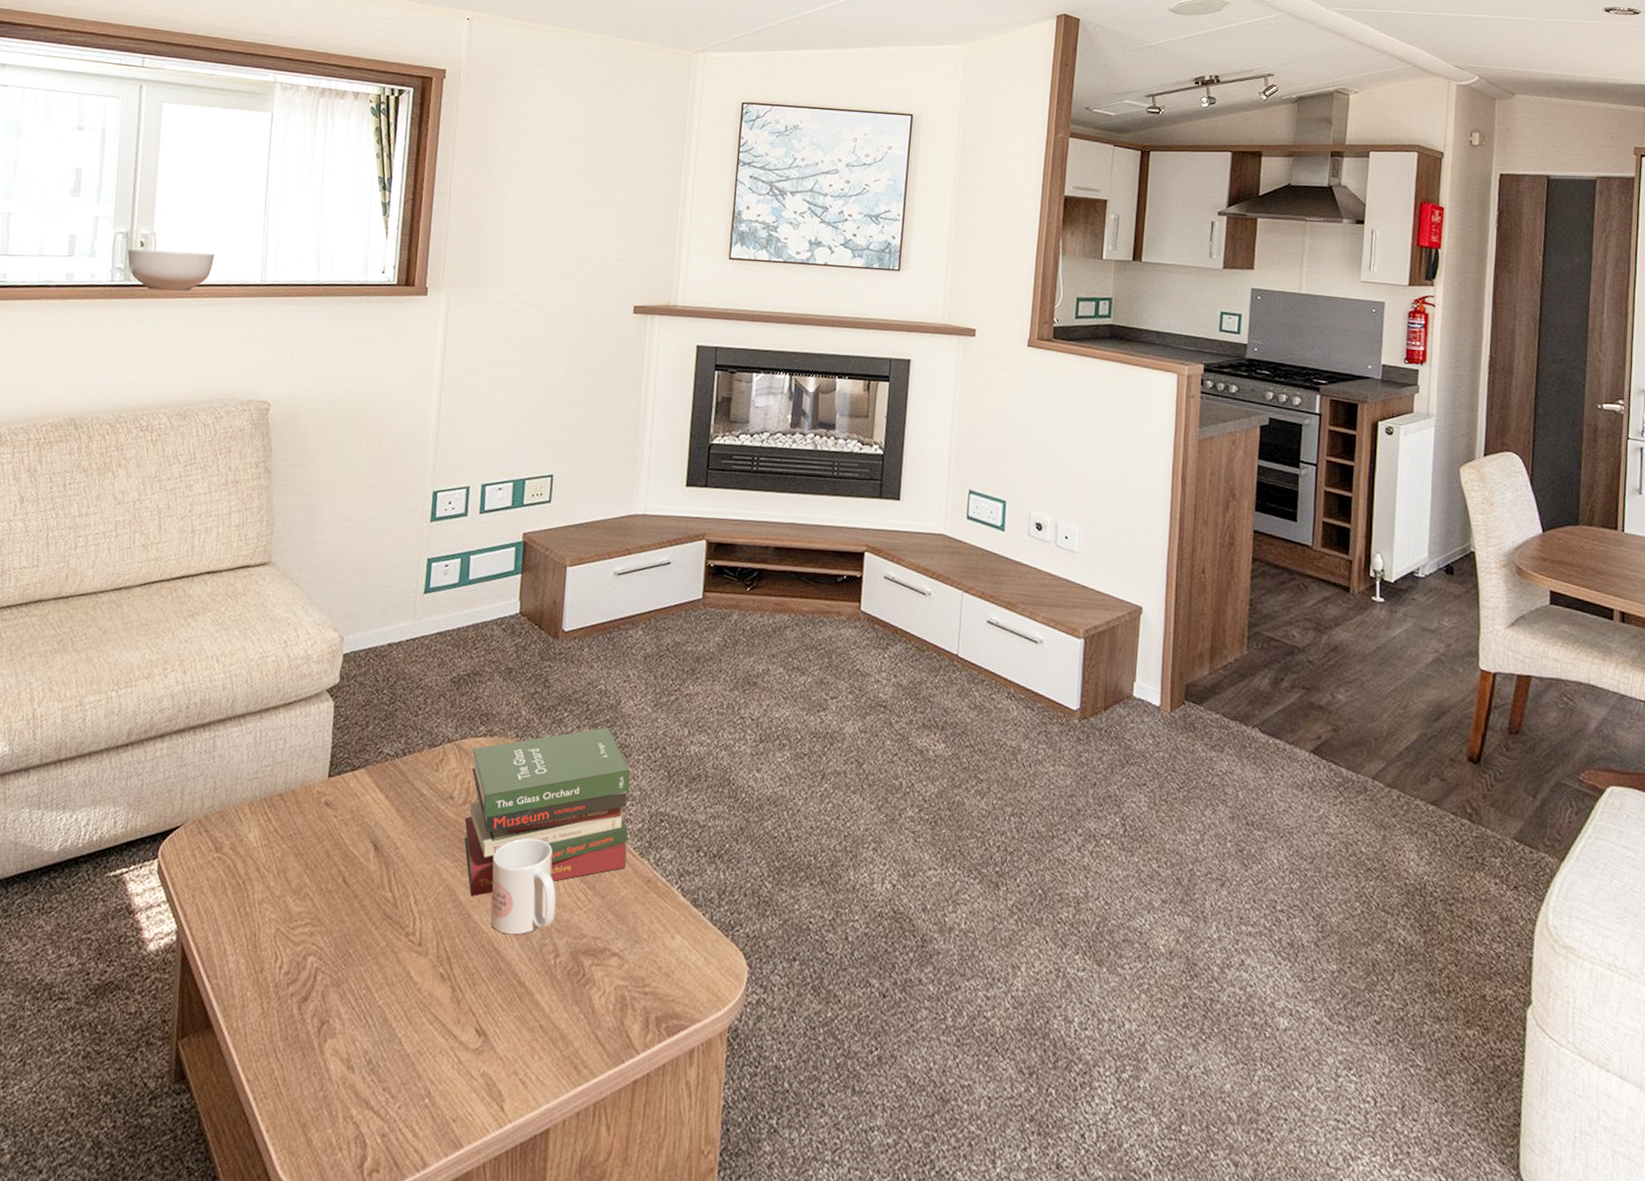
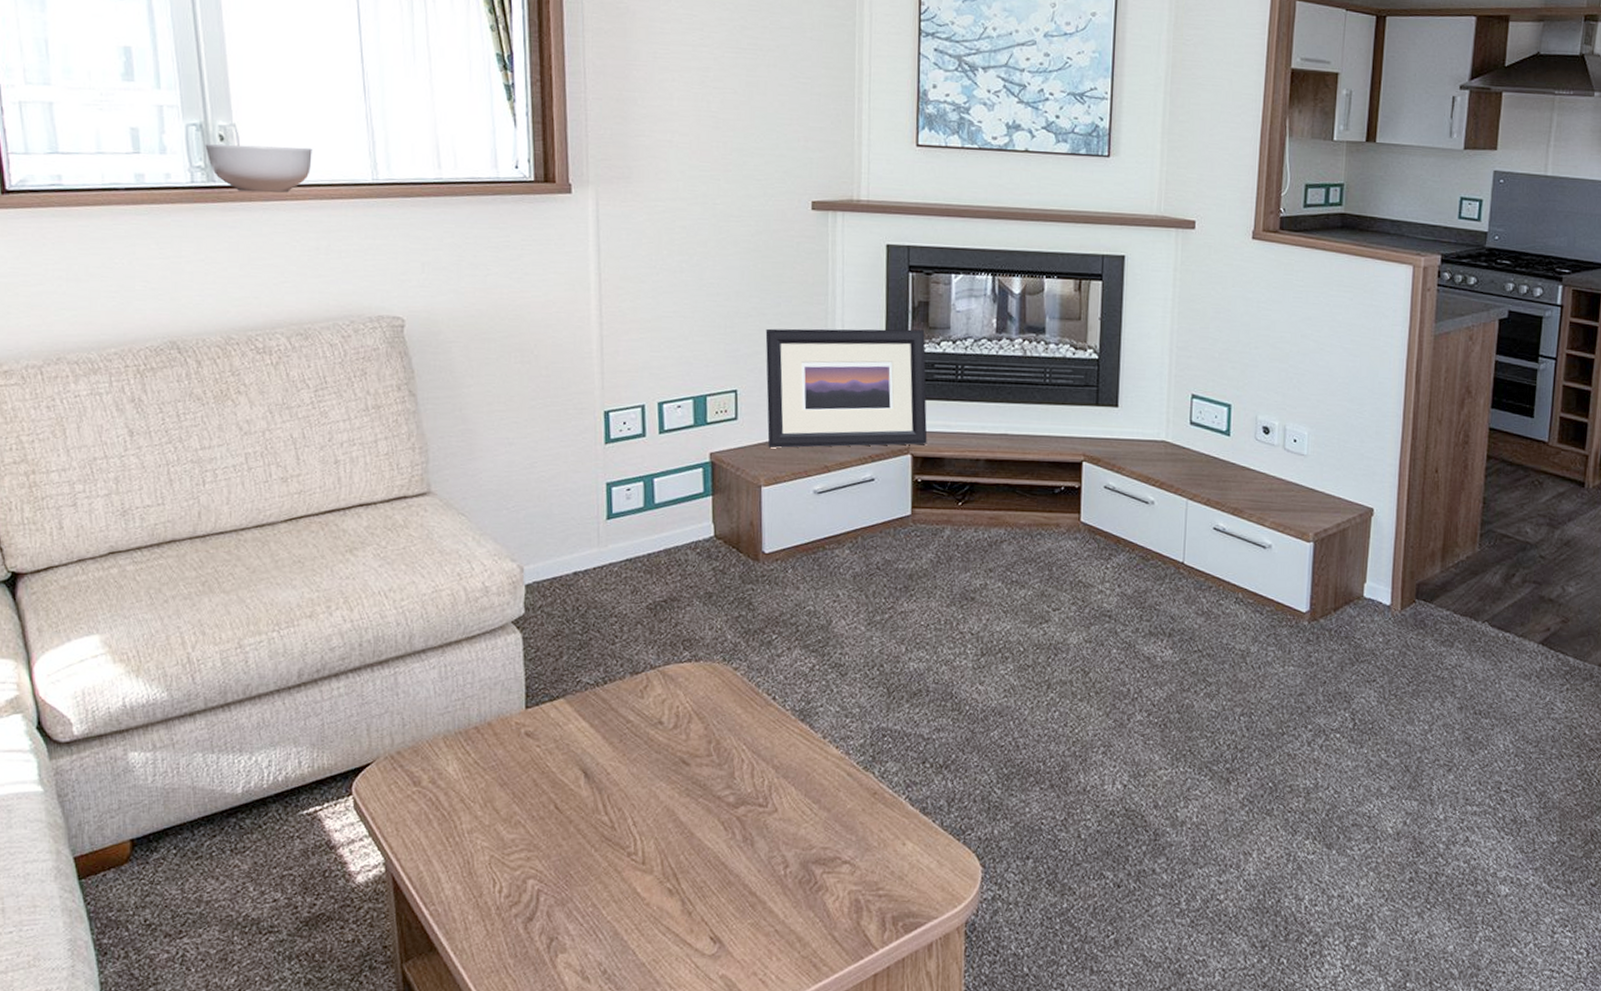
books: present [464,727,631,897] -> none [677,647,851,816]
mug: present [490,837,557,935] -> none [710,757,782,850]
picture frame: none [576,419,726,531] -> present [765,328,928,448]

